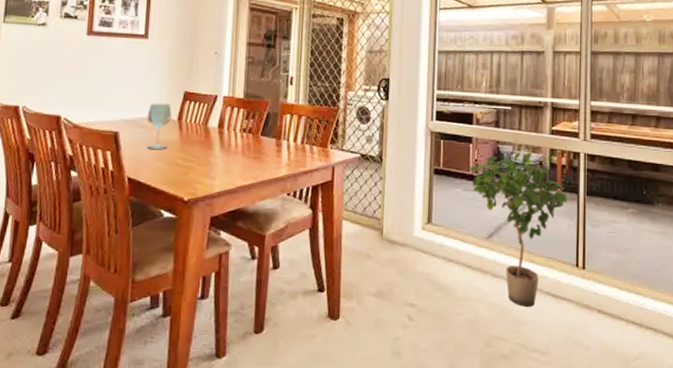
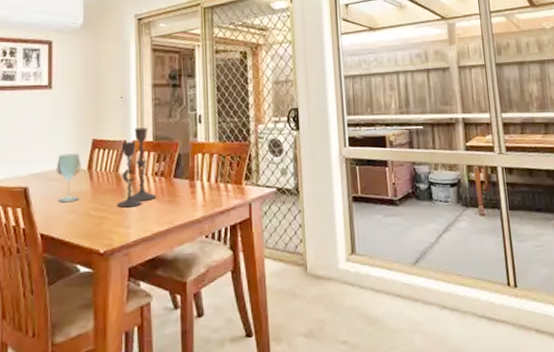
candlestick: none [204,84,243,160] -> present [117,127,157,208]
potted plant: present [469,152,568,307] -> none [388,171,491,333]

